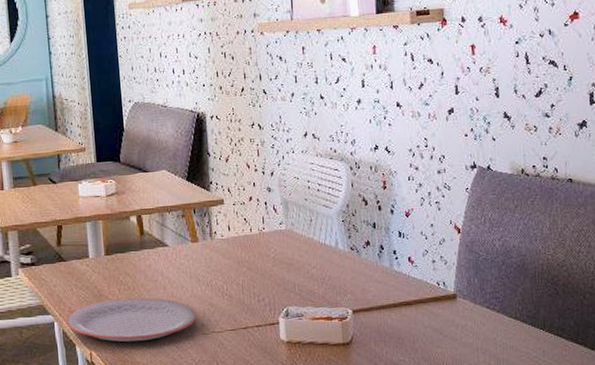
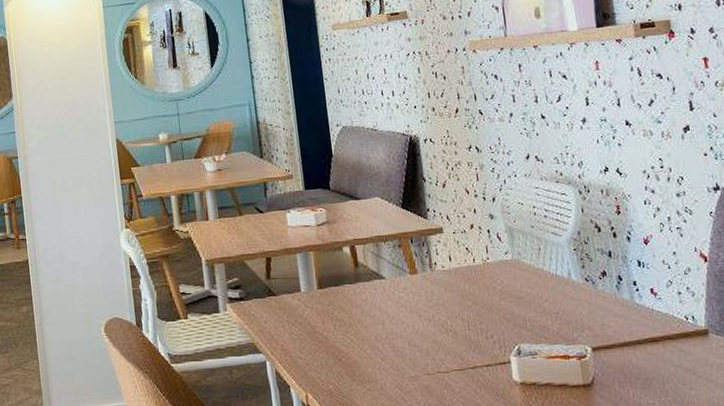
plate: present [66,297,197,342] -> none [279,334,420,384]

